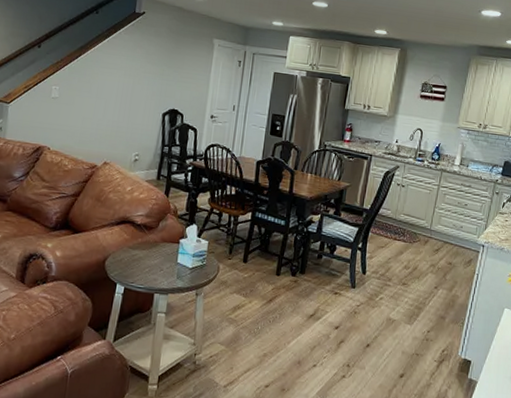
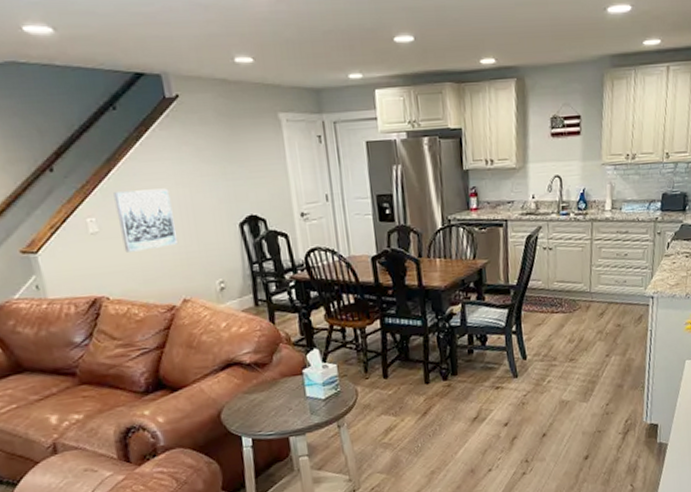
wall art: none [72,71,118,119] -> present [113,188,179,252]

